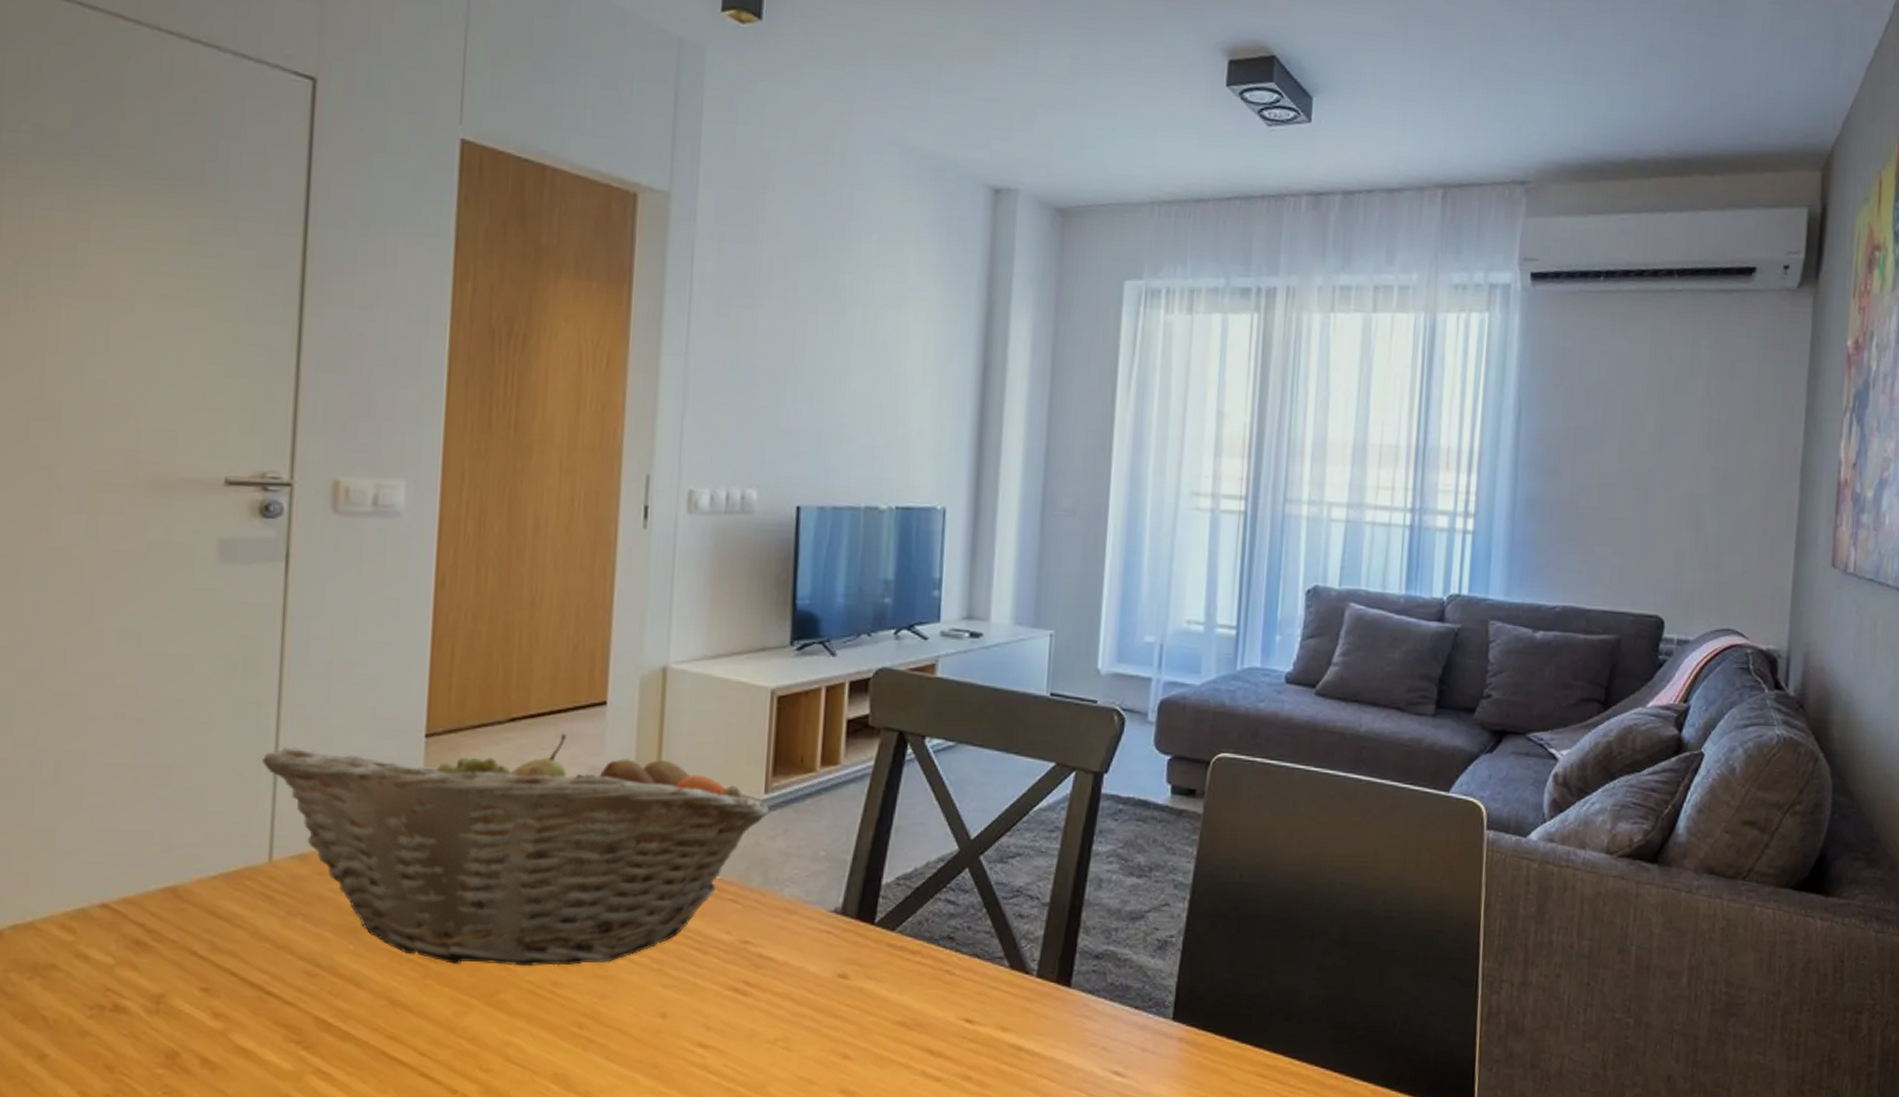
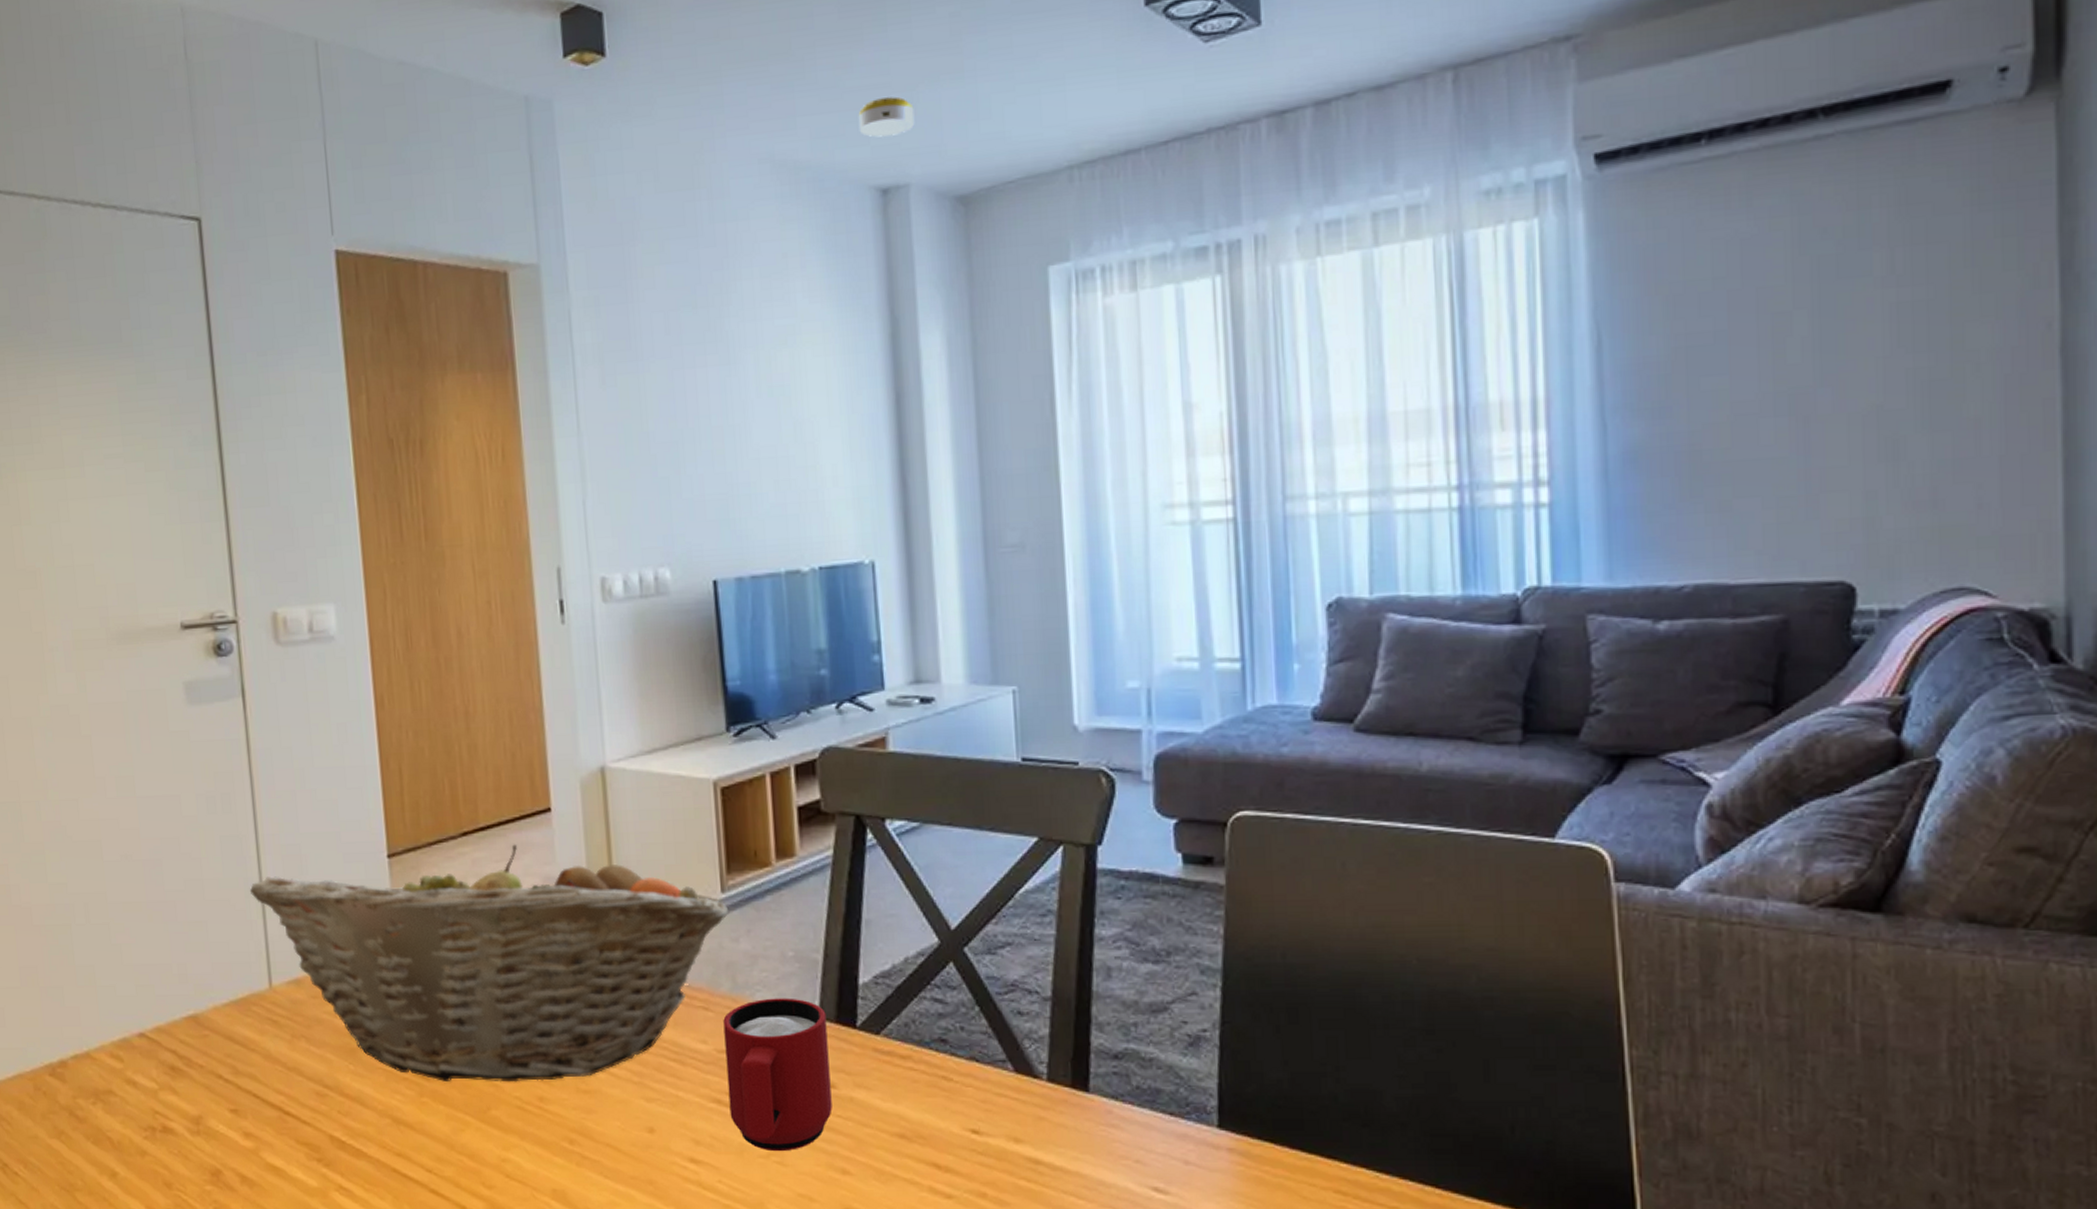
mug: none [744,893,848,1038] -> present [723,998,832,1152]
smoke detector: none [982,111,1031,146] -> present [858,96,915,137]

